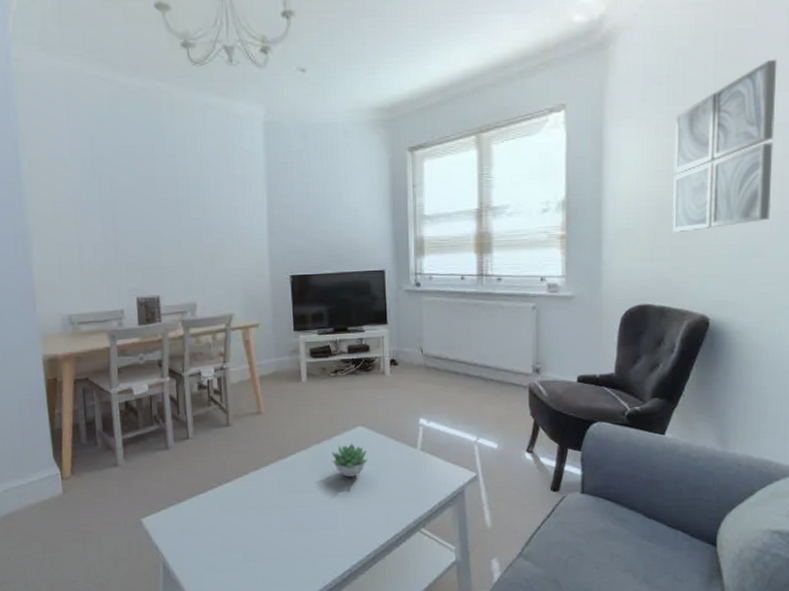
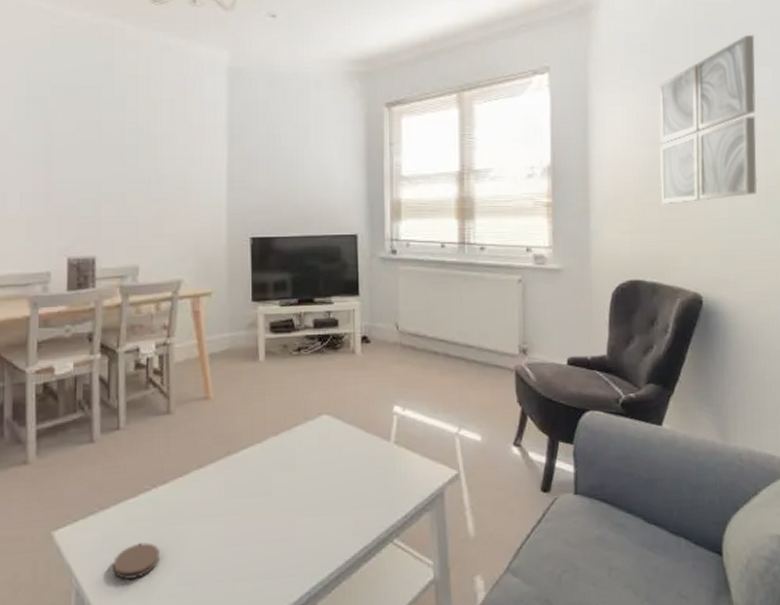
coaster: none [190,528,227,556] -> present [113,542,159,579]
succulent plant: present [331,443,368,478] -> none [291,435,333,477]

